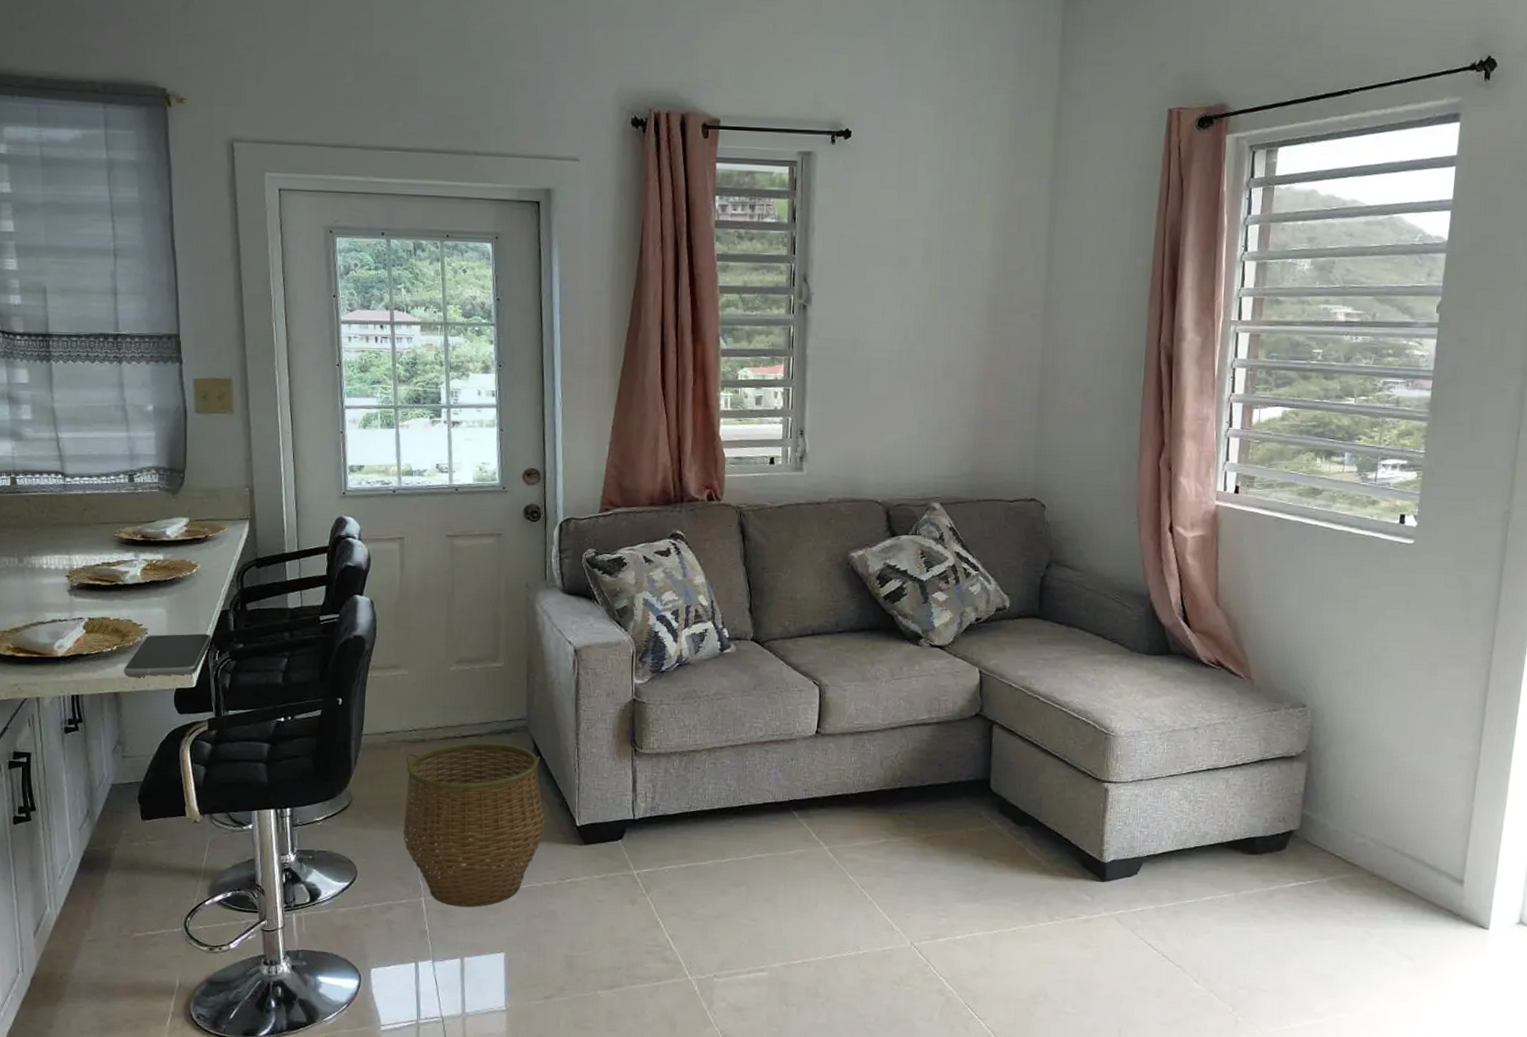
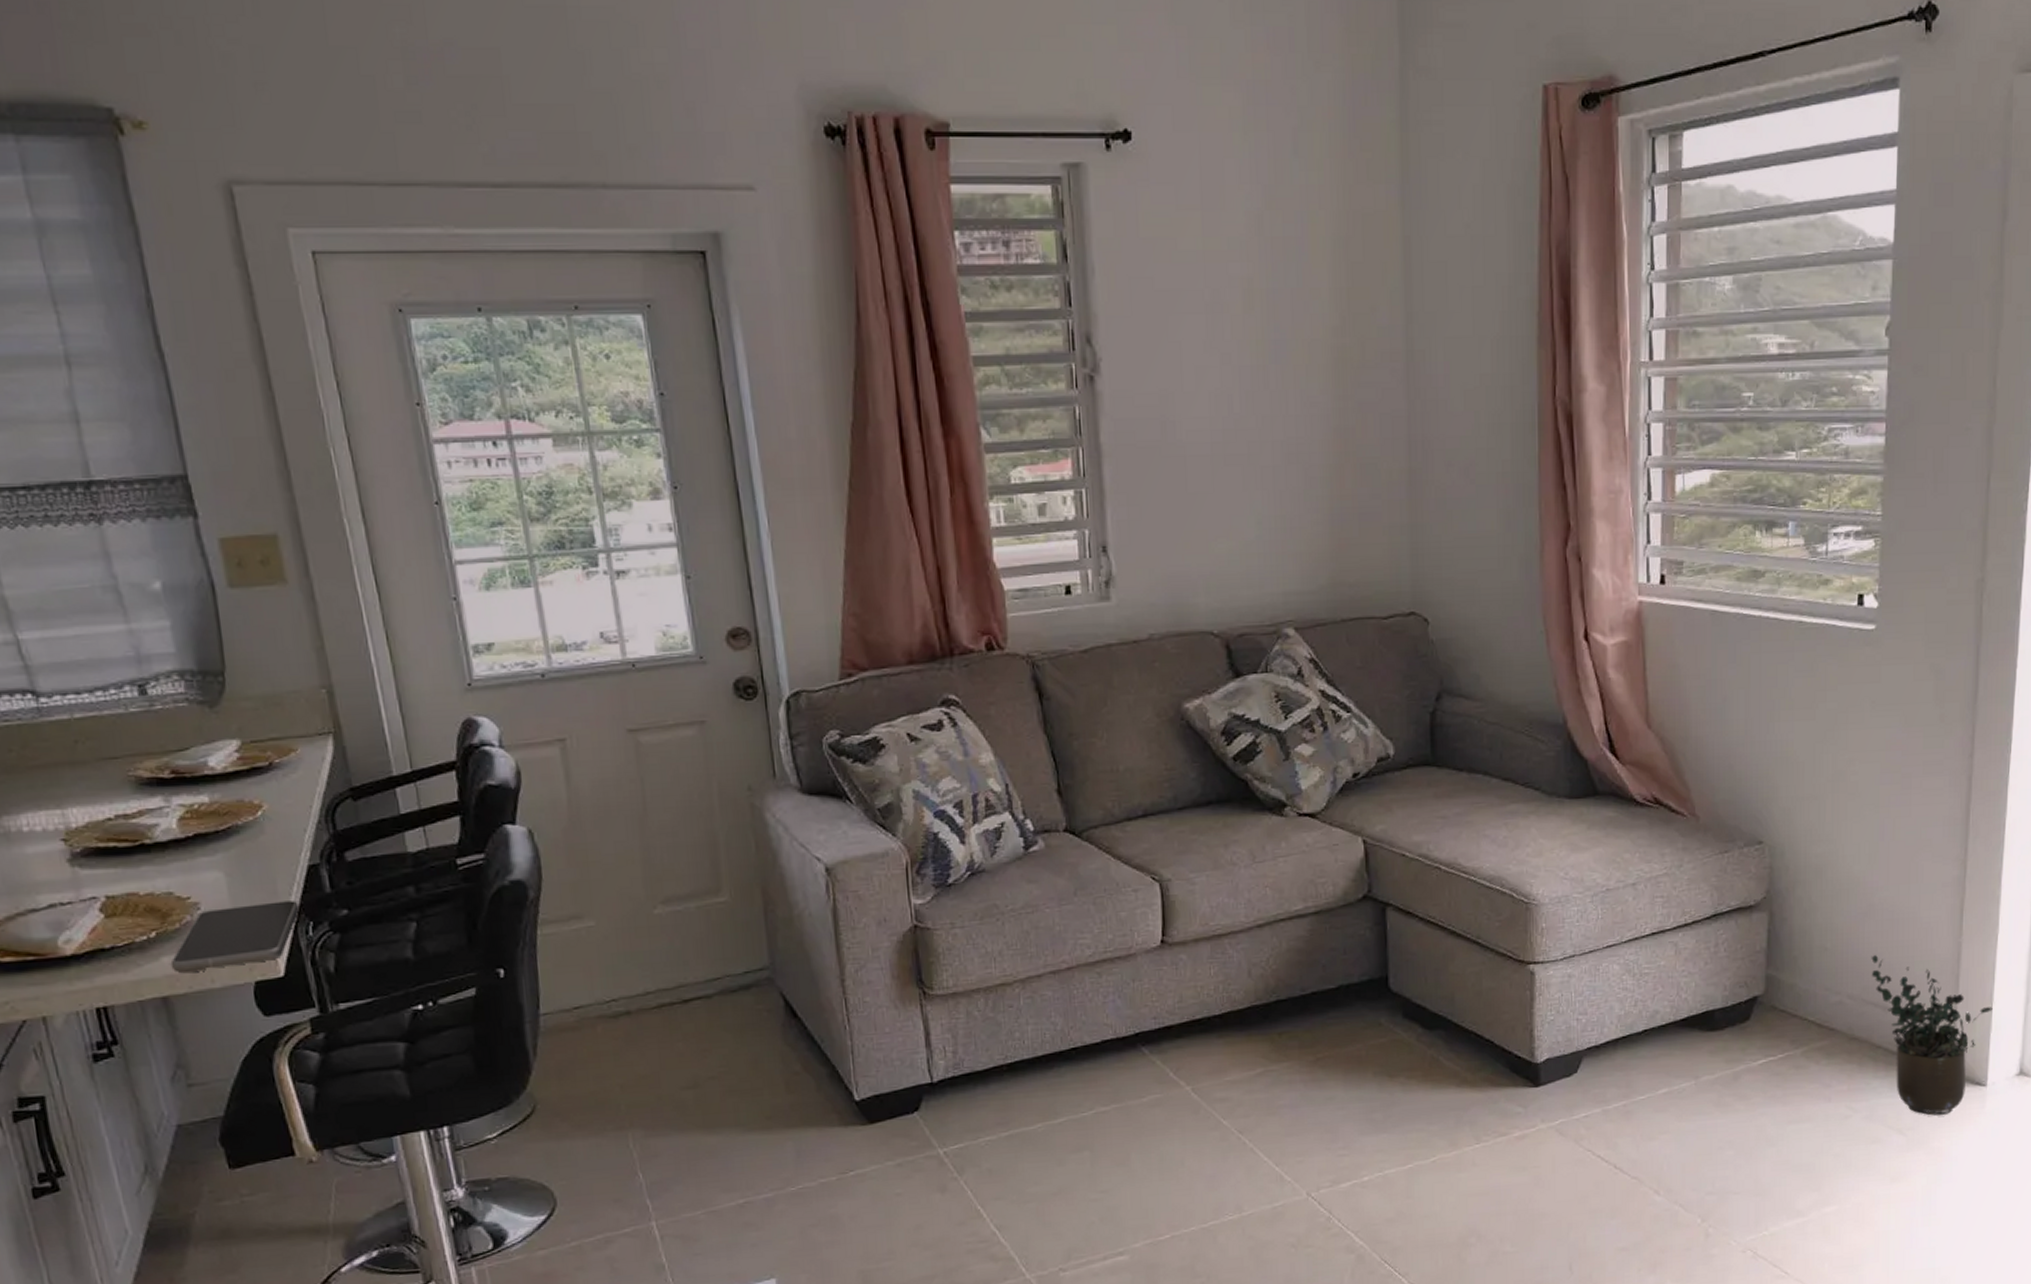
basket: present [403,742,545,907] -> none [606,1004,812,1227]
potted plant: none [1392,808,1498,949] -> present [1871,955,1993,1116]

